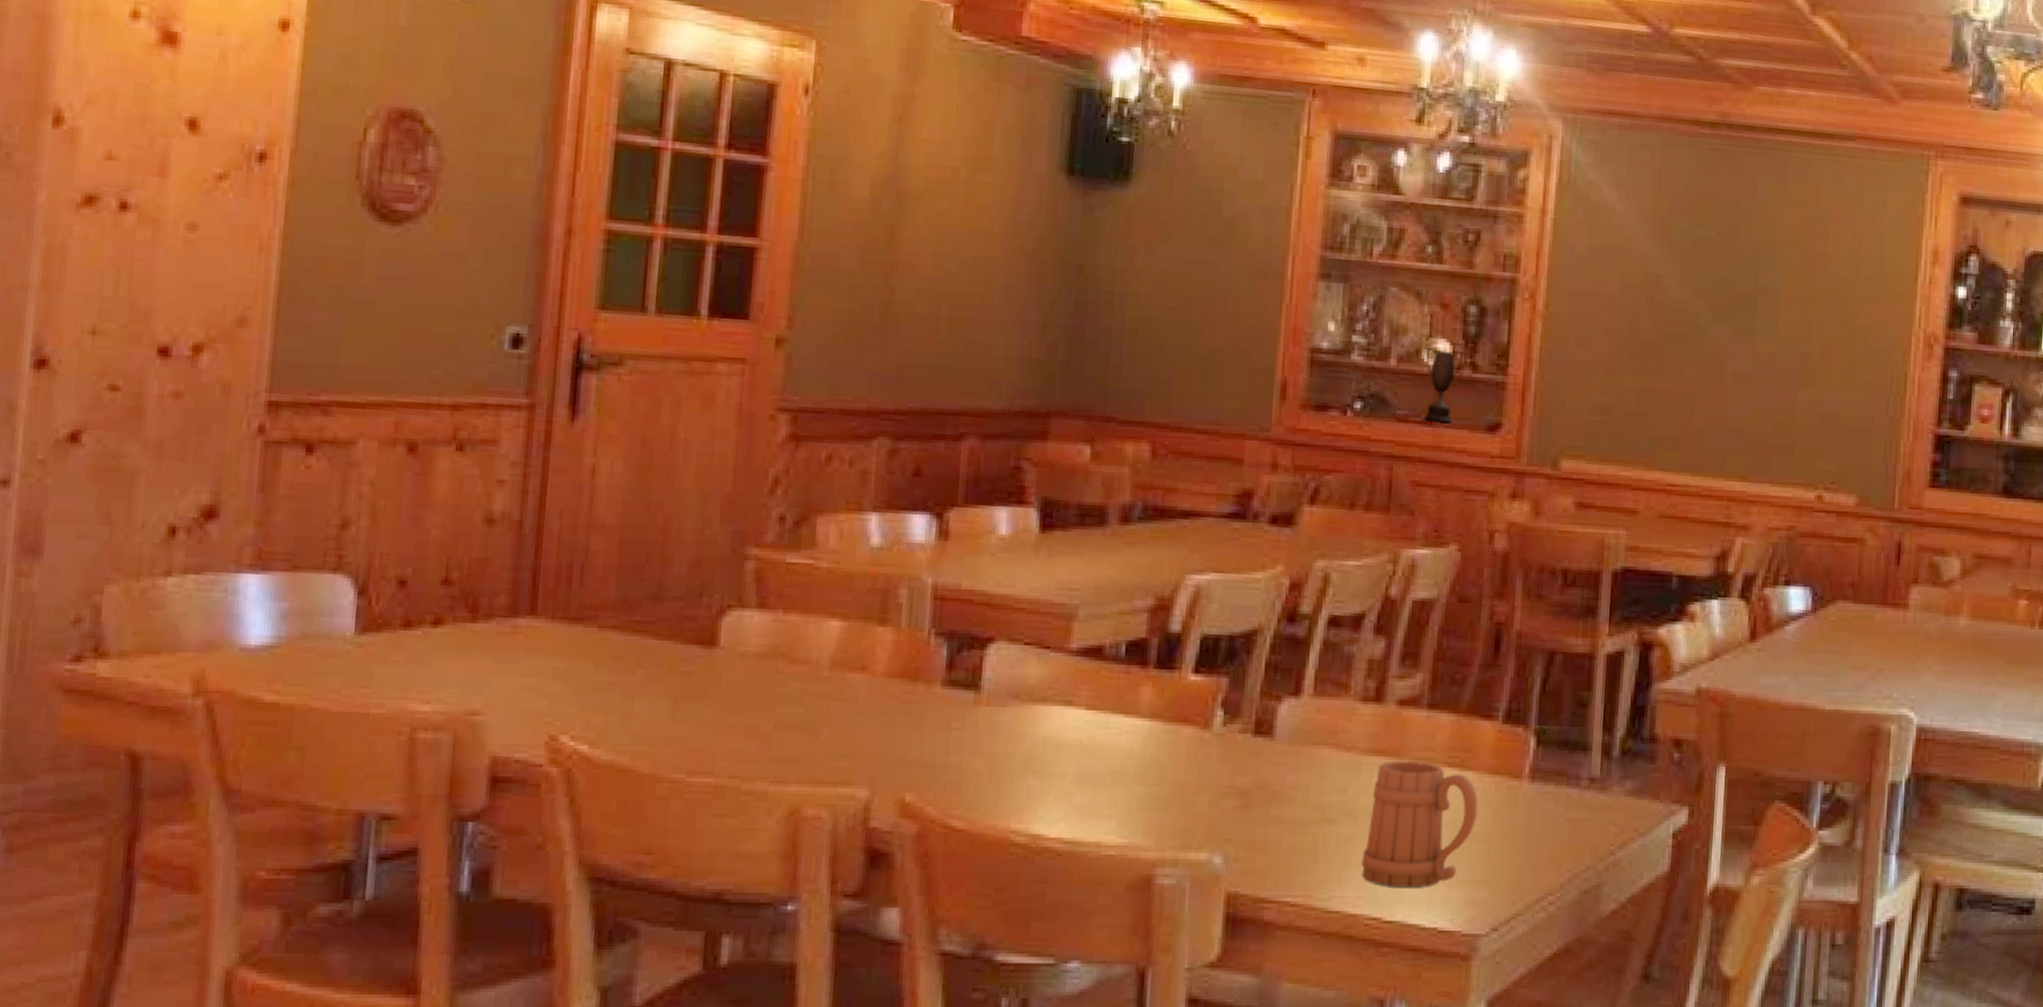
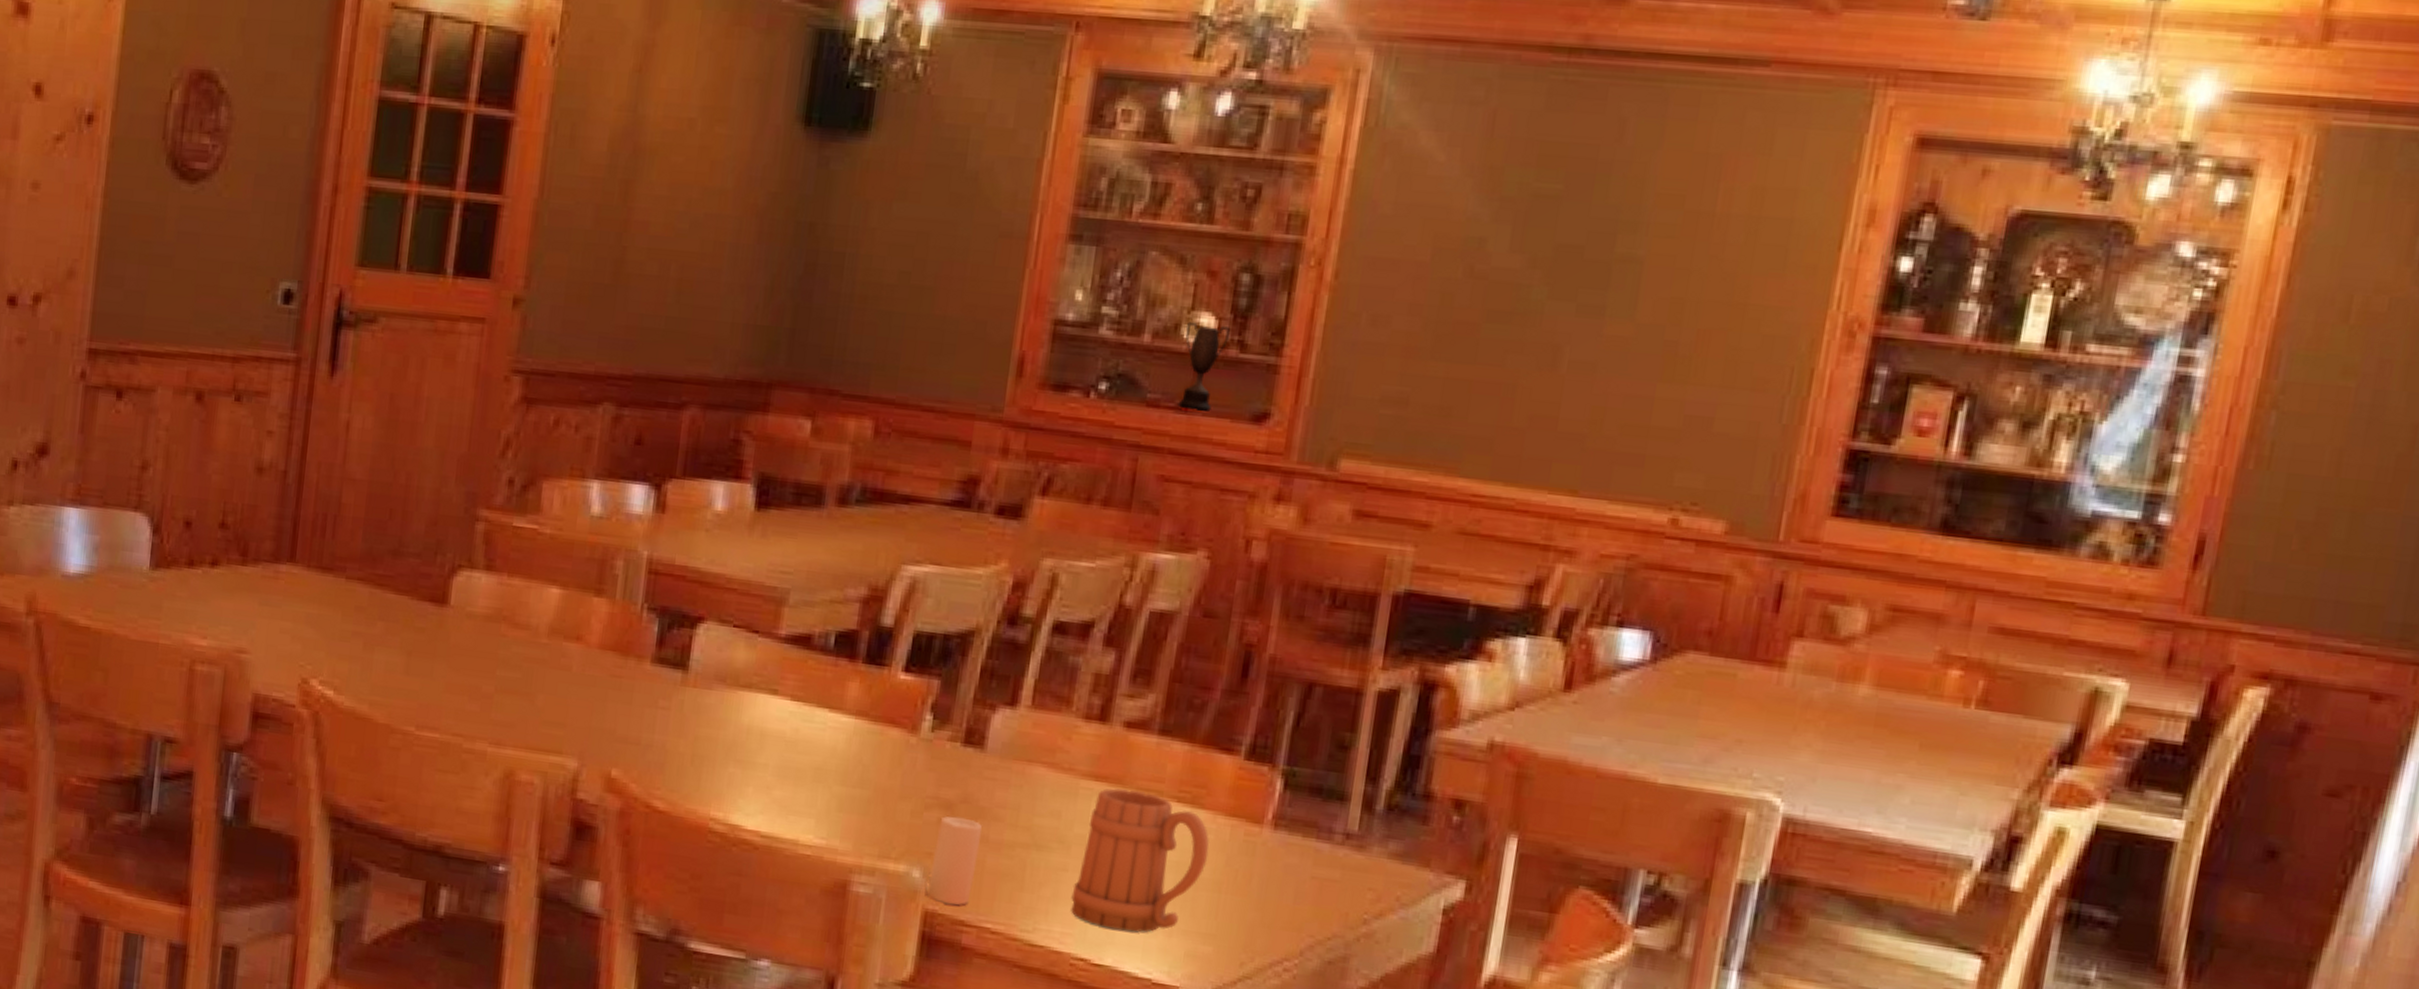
candle: none [1228,802,1276,885] -> present [926,816,982,906]

